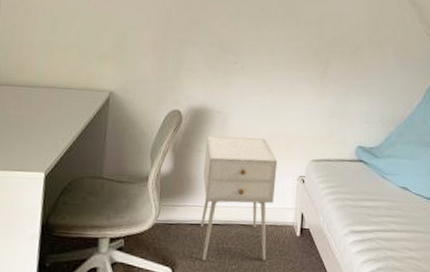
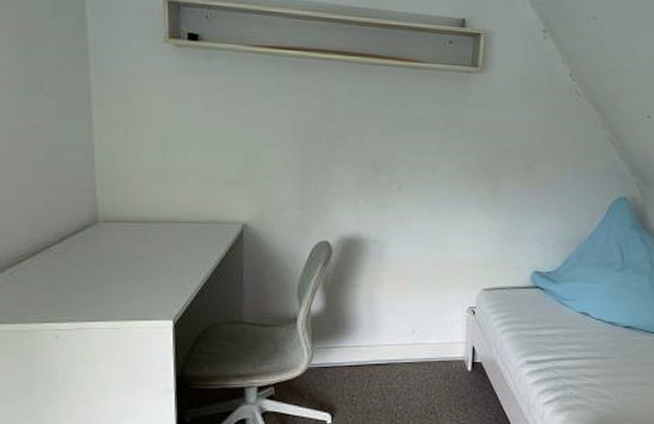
nightstand: present [200,136,278,261] -> none [360,268,444,403]

